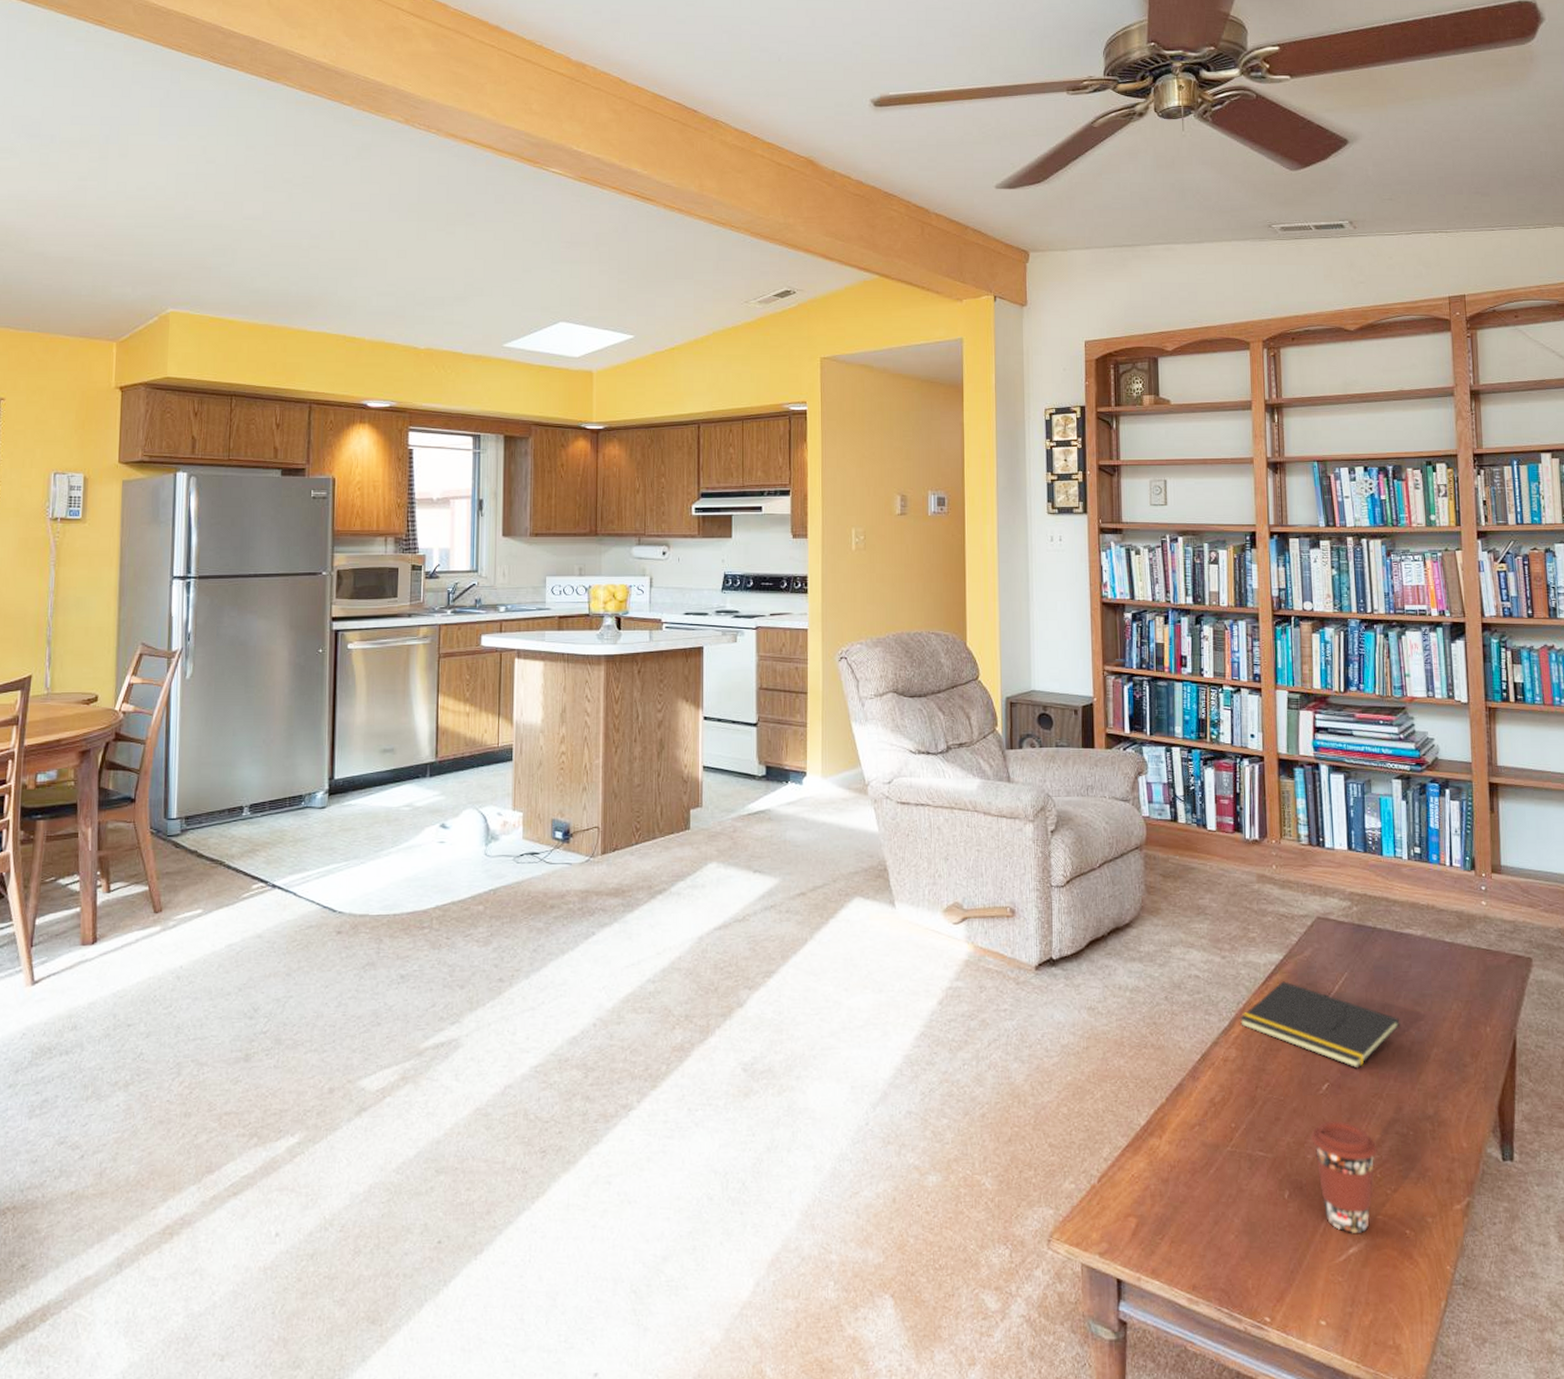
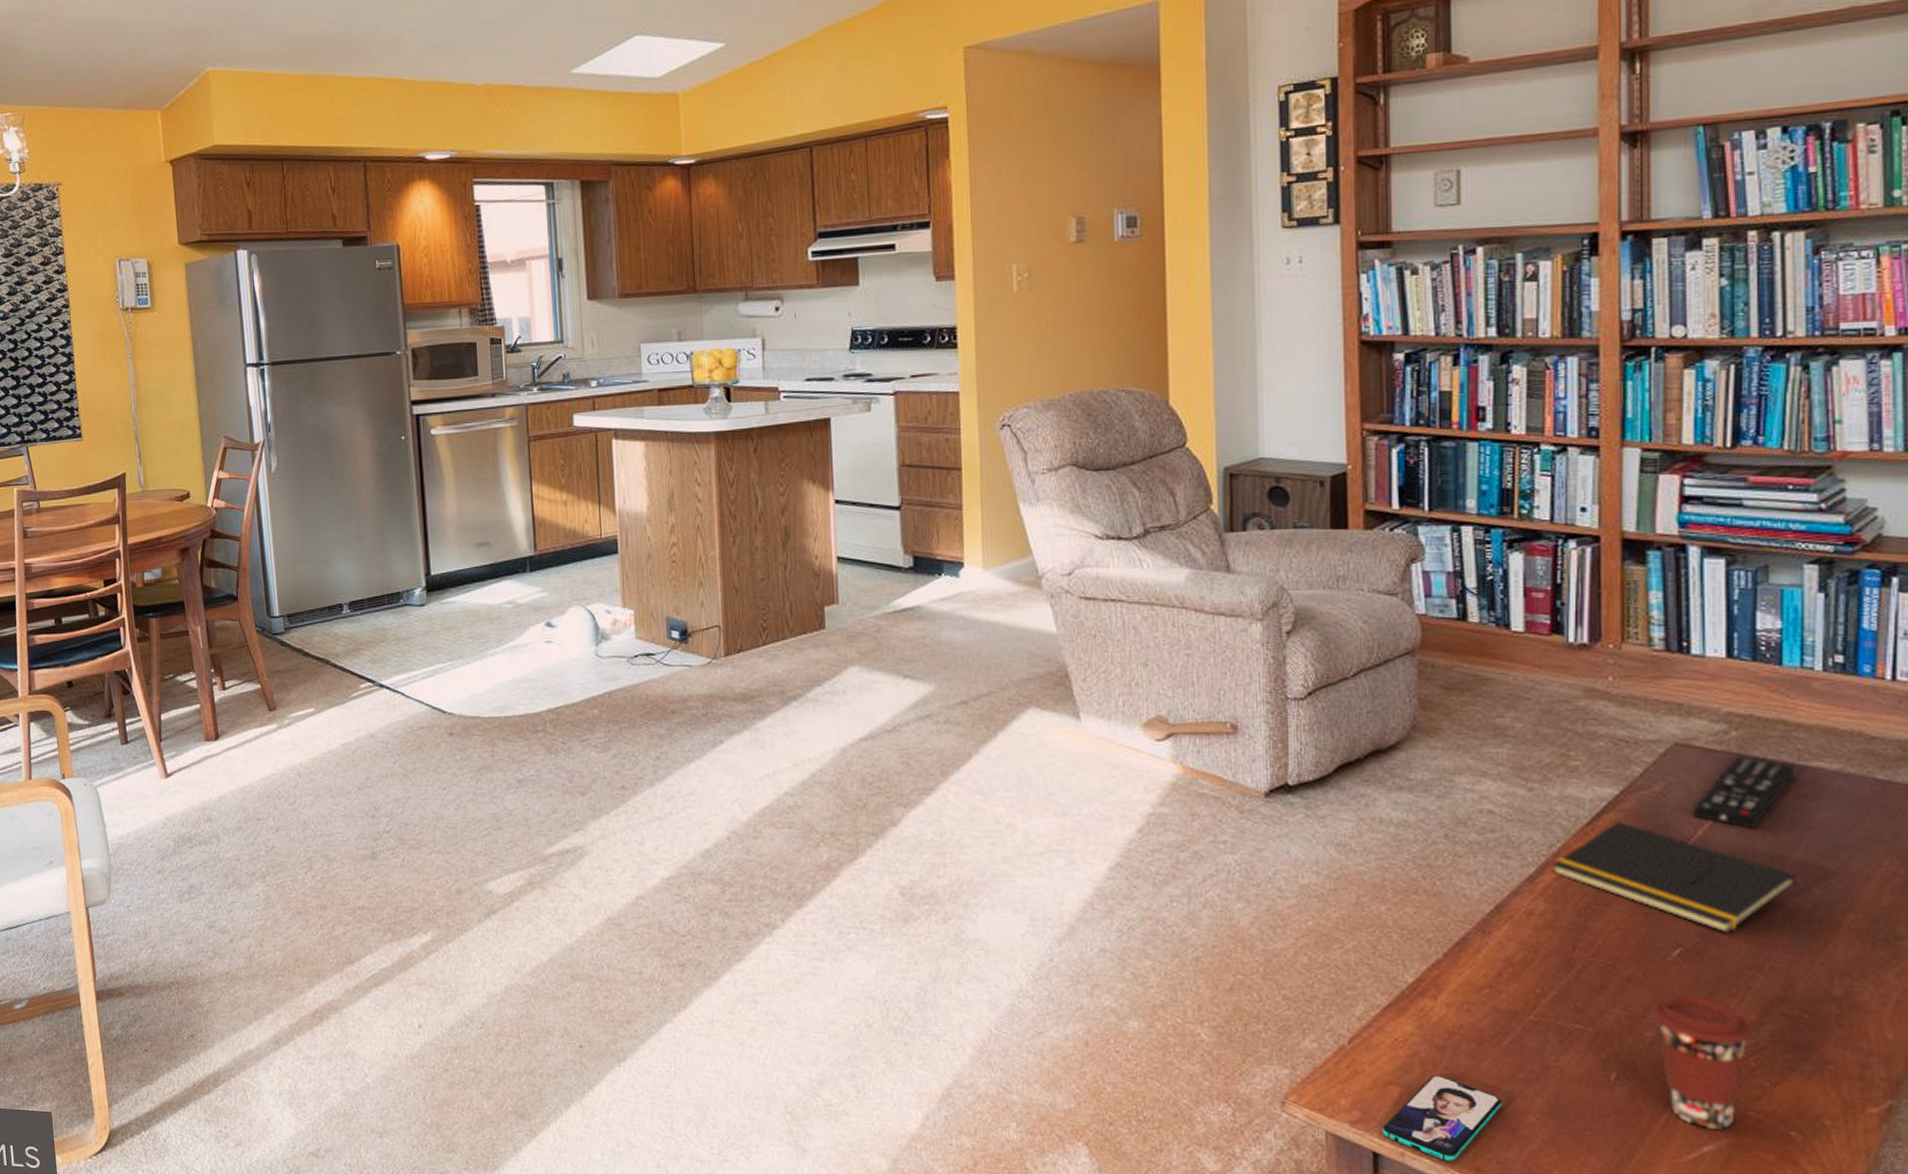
smartphone: none [1123,1206,1210,1281] -> present [1382,1076,1502,1161]
remote control: none [1332,926,1395,983] -> present [1694,755,1795,829]

